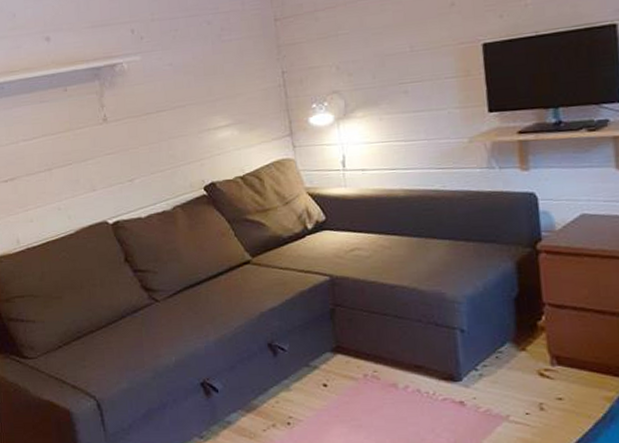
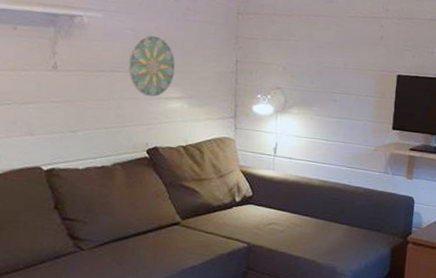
decorative plate: none [171,65,220,131] -> present [128,35,176,98]

